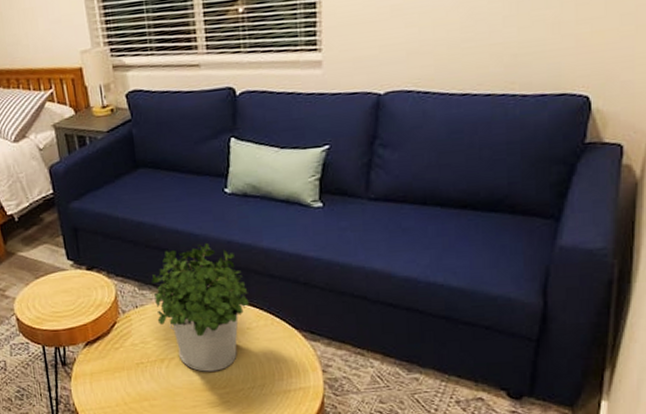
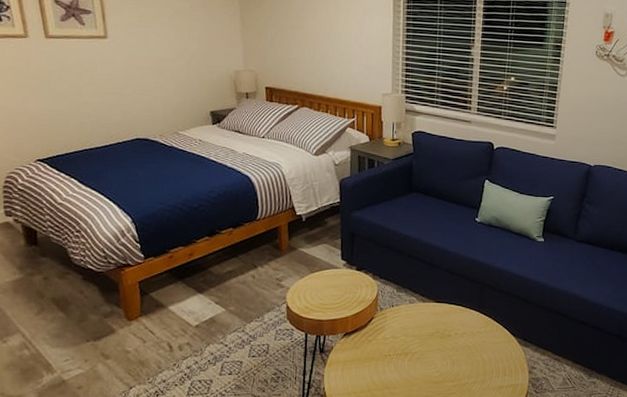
potted plant: present [151,243,249,372] -> none [408,259,482,367]

